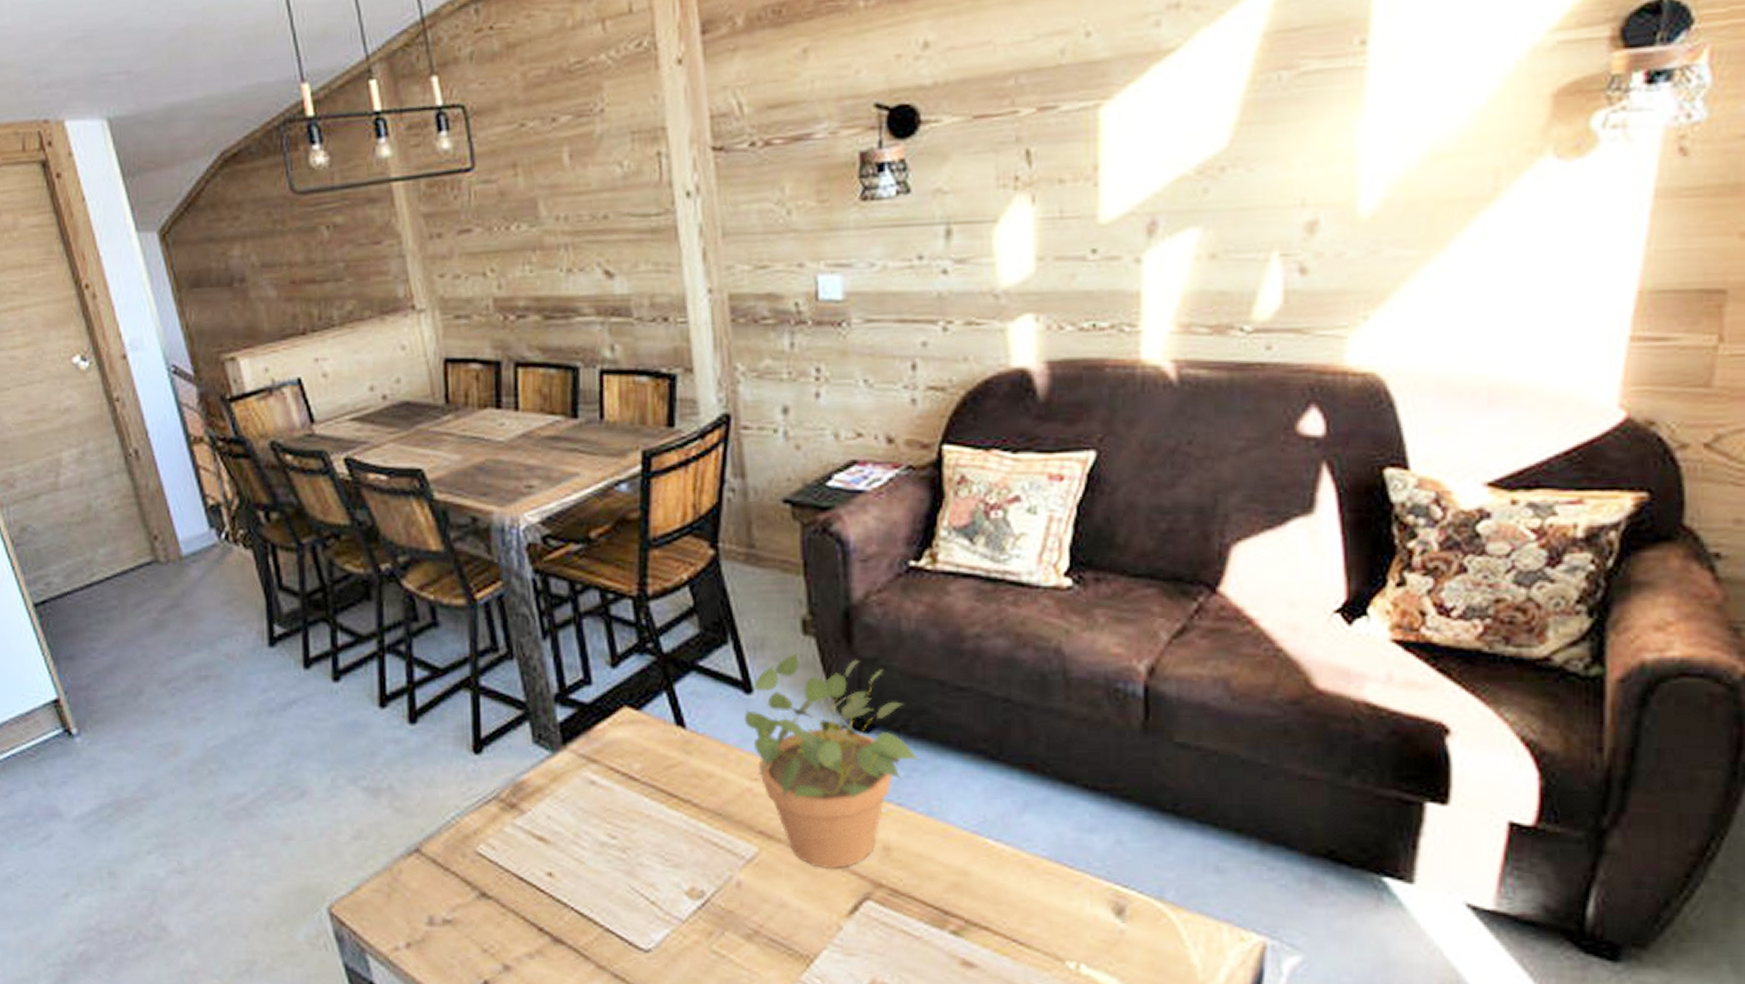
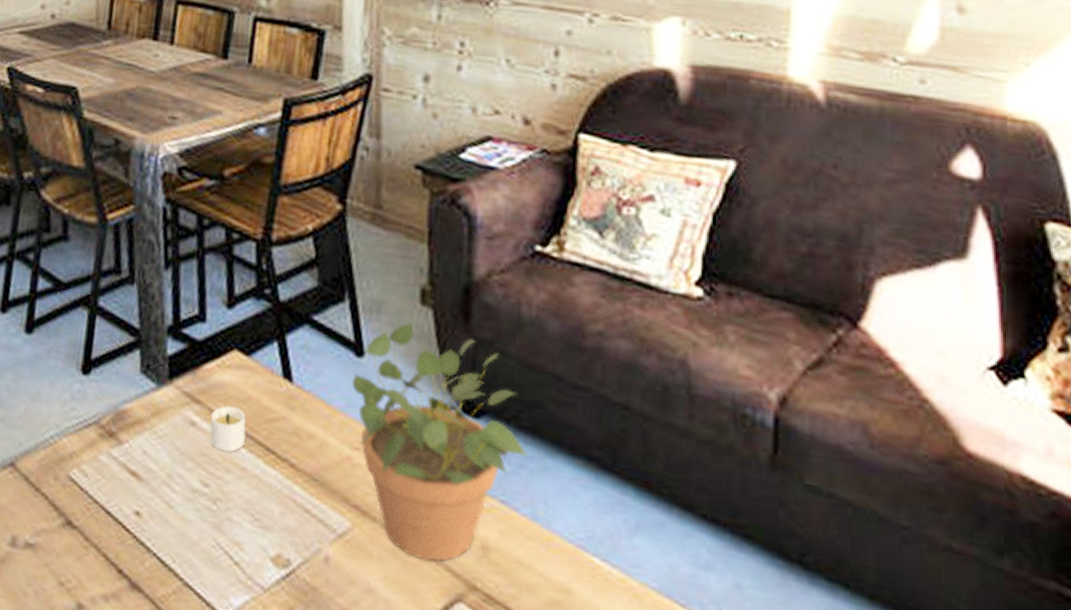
candle: none [608,761,646,804] -> present [210,406,246,452]

